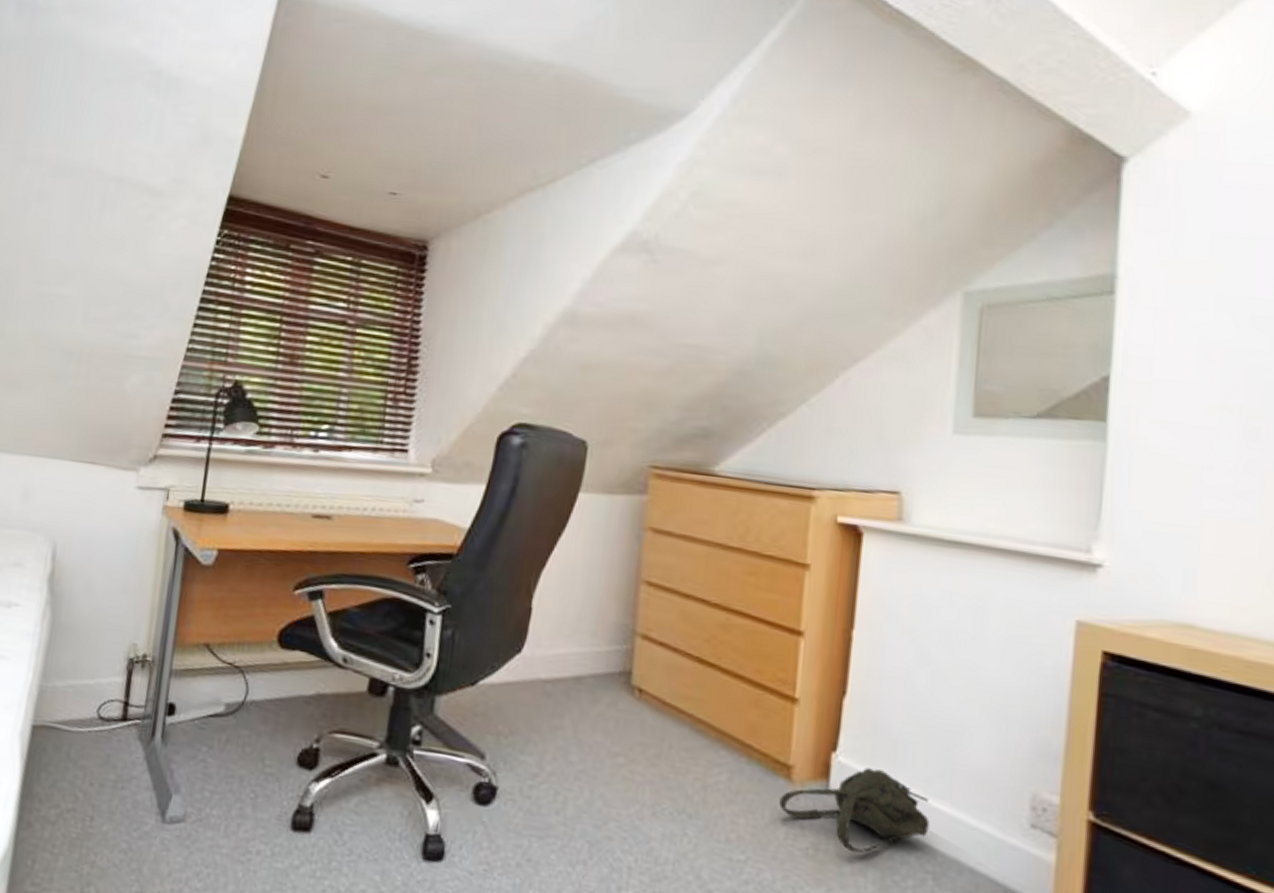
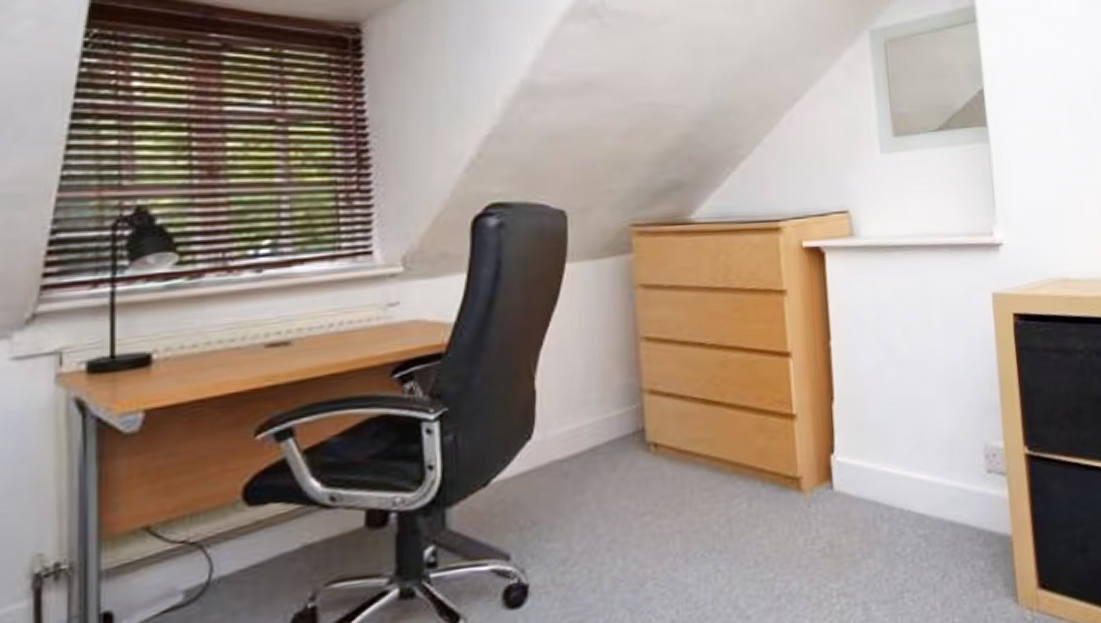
backpack: present [779,767,930,854] -> none [795,458,916,540]

